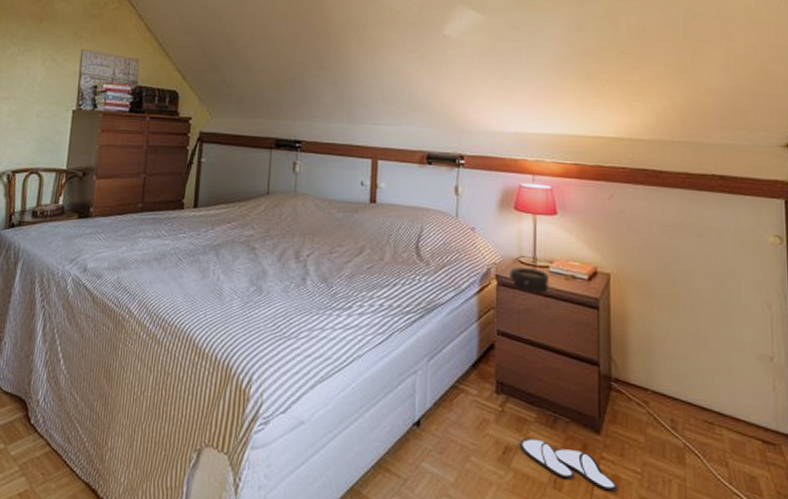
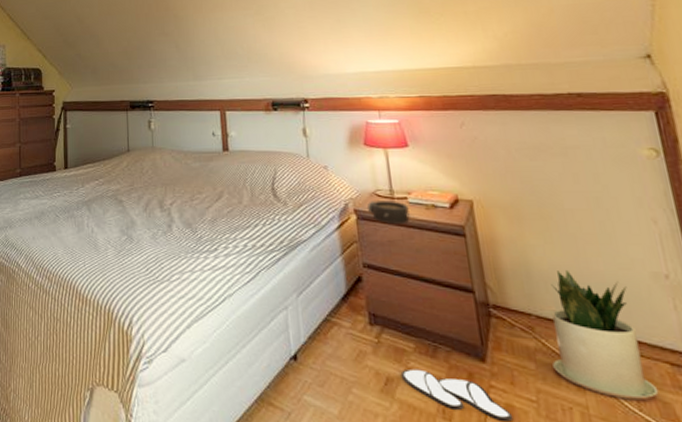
planter: none [660,347,748,475] -> present [551,269,659,401]

